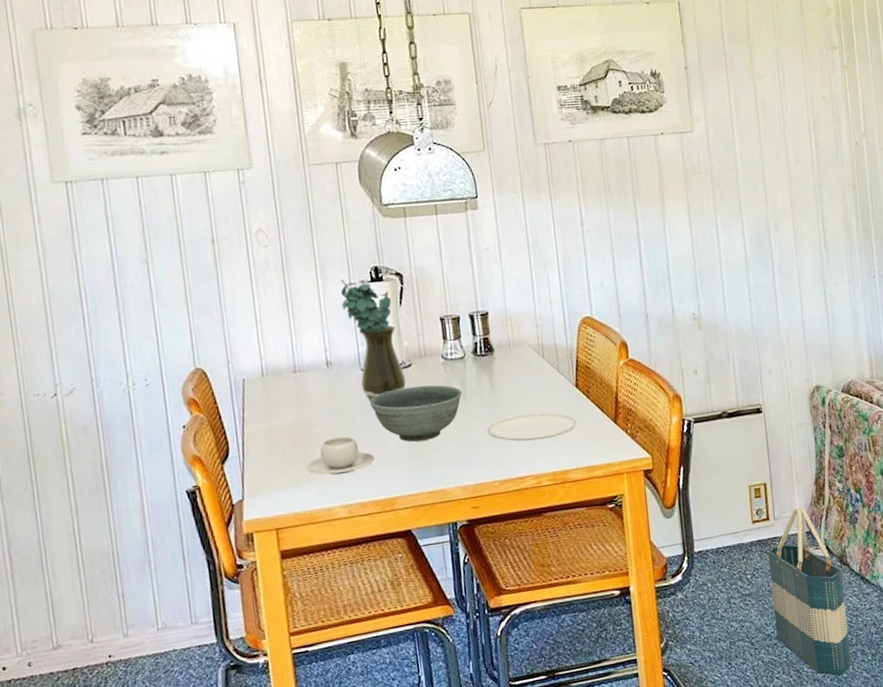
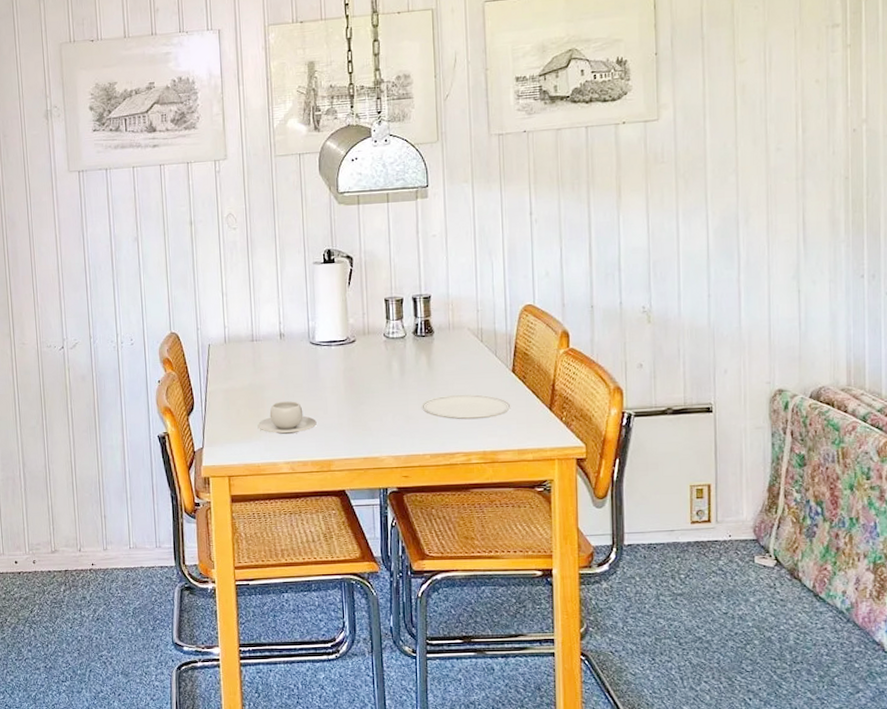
vase: present [341,278,406,402] -> none [296,259,349,372]
bowl: present [369,385,462,442] -> none [315,360,401,411]
tote bag: present [768,507,851,676] -> none [707,513,793,692]

